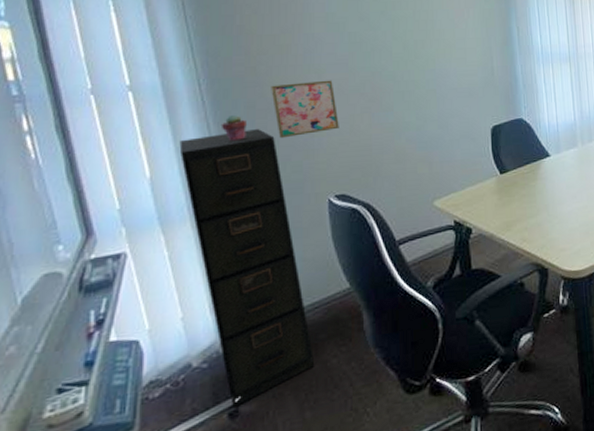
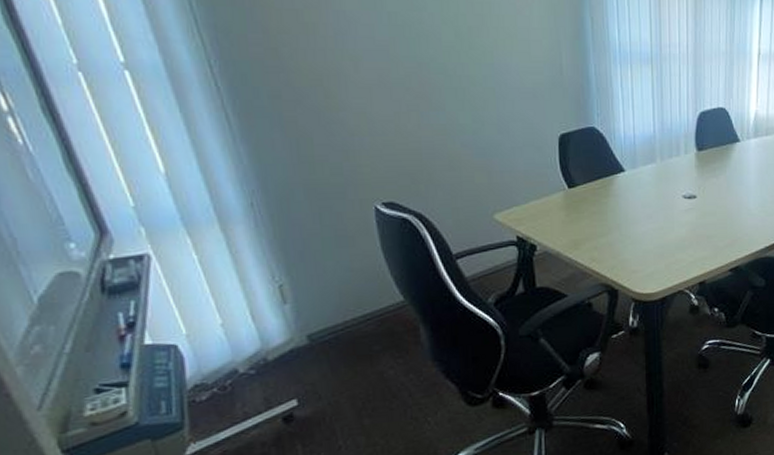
filing cabinet: present [179,129,315,407] -> none [195,123,371,412]
potted succulent: present [220,114,247,142] -> none [242,104,274,137]
wall art: present [271,80,339,139] -> none [298,69,383,136]

